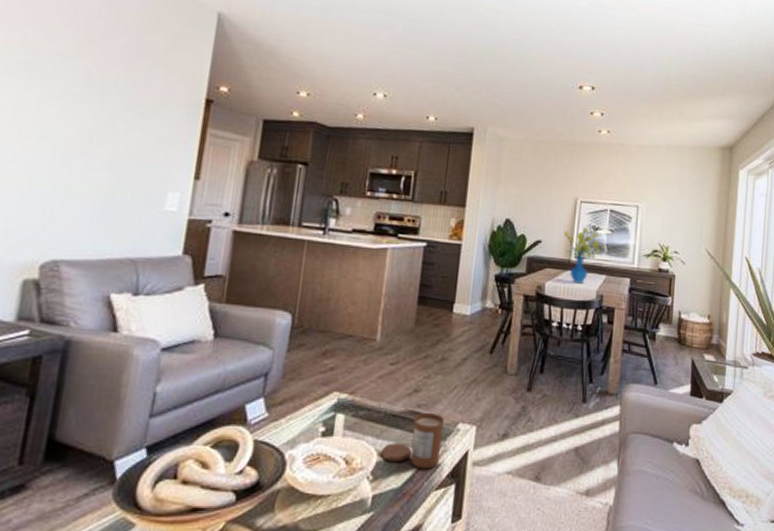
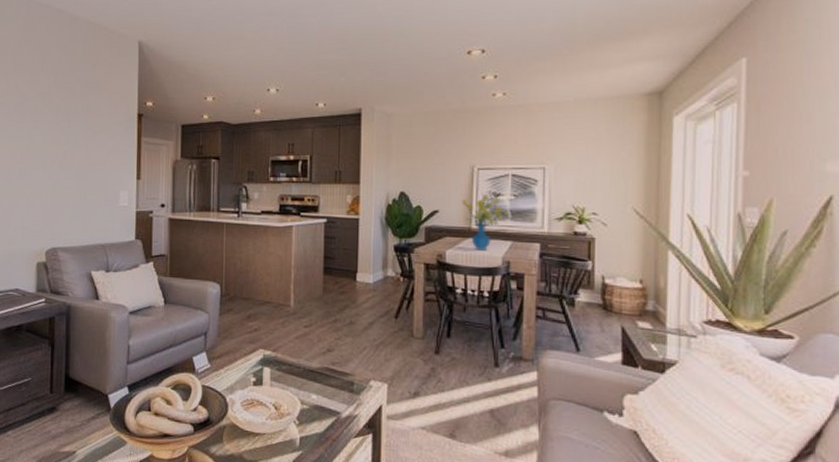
candle: present [381,413,444,469] -> none [304,370,357,419]

